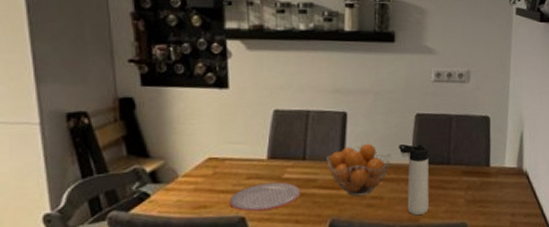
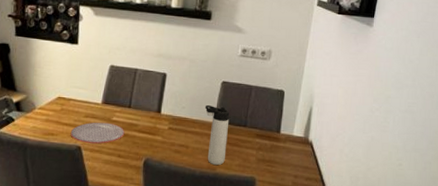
fruit basket: present [326,143,391,197] -> none [147,100,199,143]

